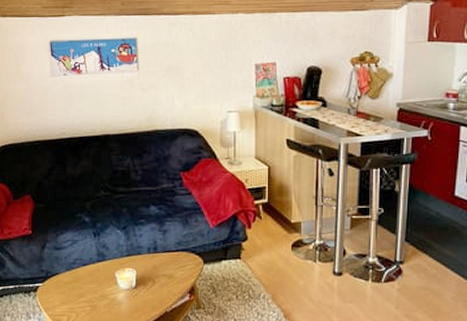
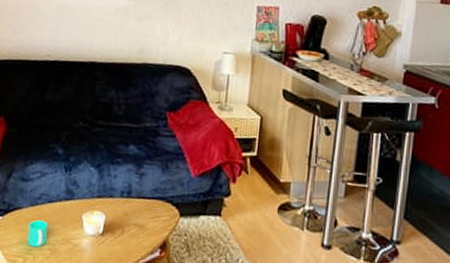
cup: none [68,281,85,306] -> present [27,219,48,248]

